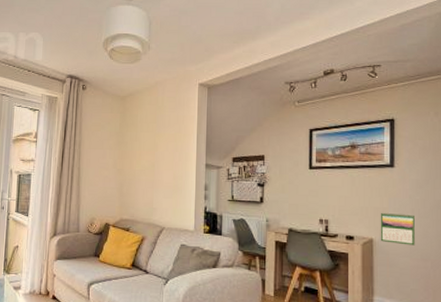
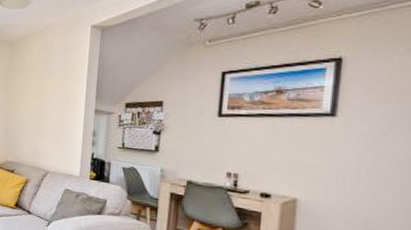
calendar: present [380,212,415,246] -> none [307,169,361,211]

